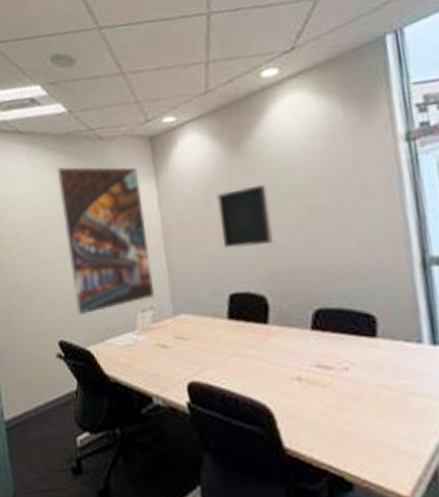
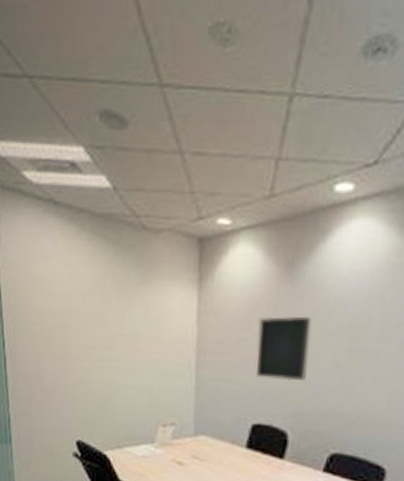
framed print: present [57,166,155,316] -> none [92,255,181,420]

